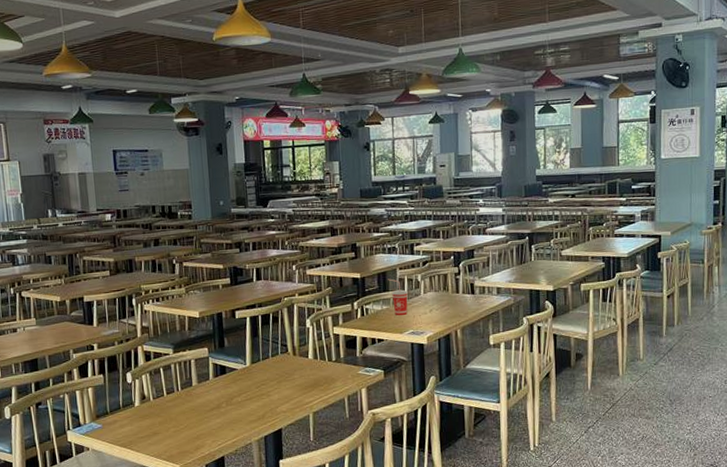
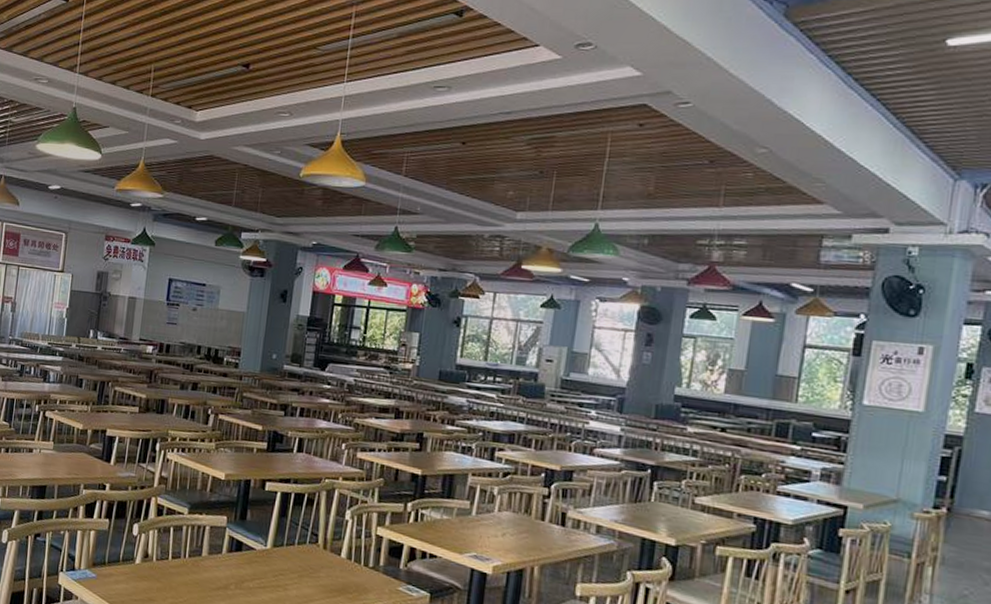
beverage cup: present [388,278,409,315] -> none [455,483,479,532]

